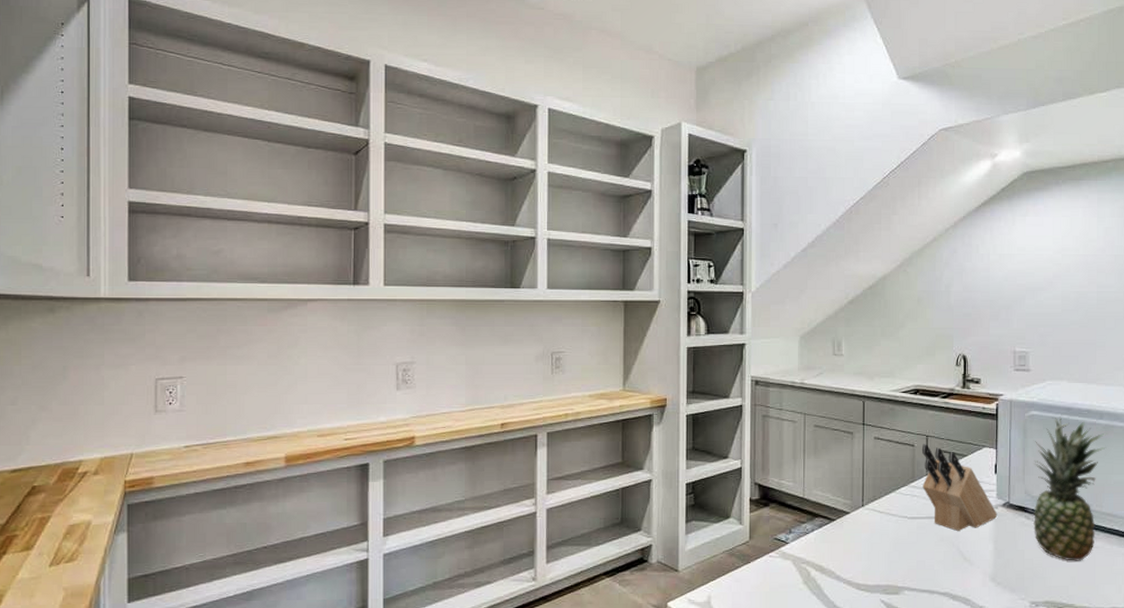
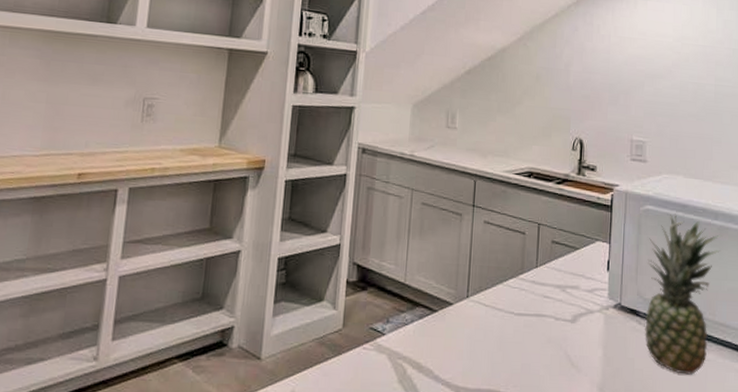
knife block: present [921,444,998,531] -> none [531,232,609,332]

